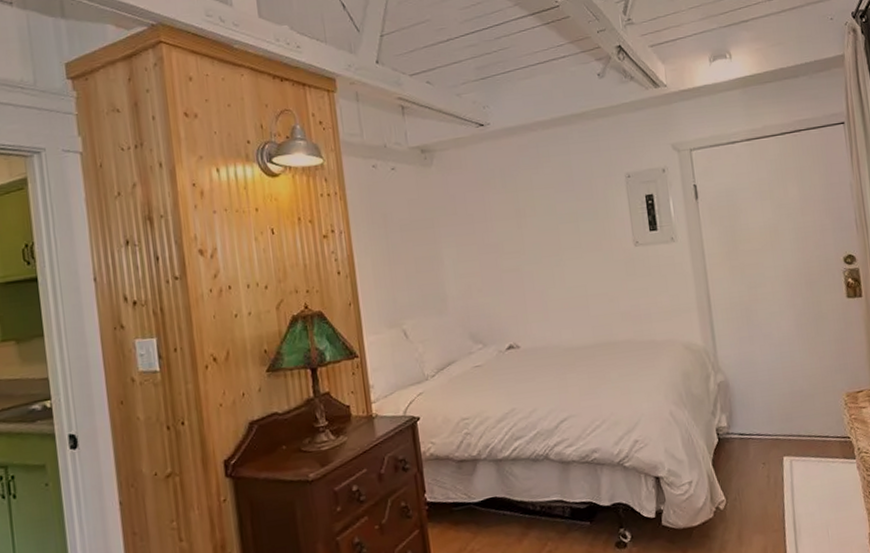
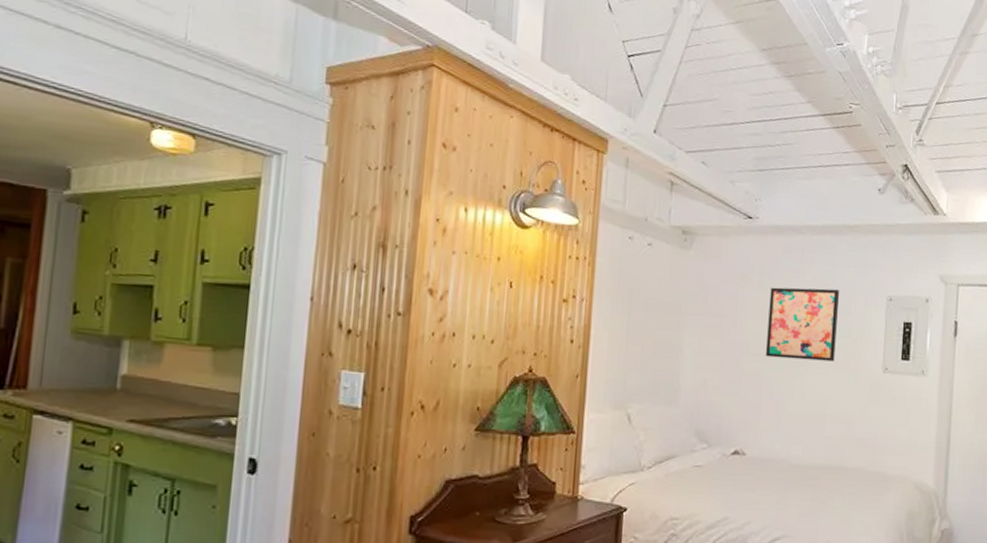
wall art: none [514,176,587,253] -> present [766,287,840,362]

